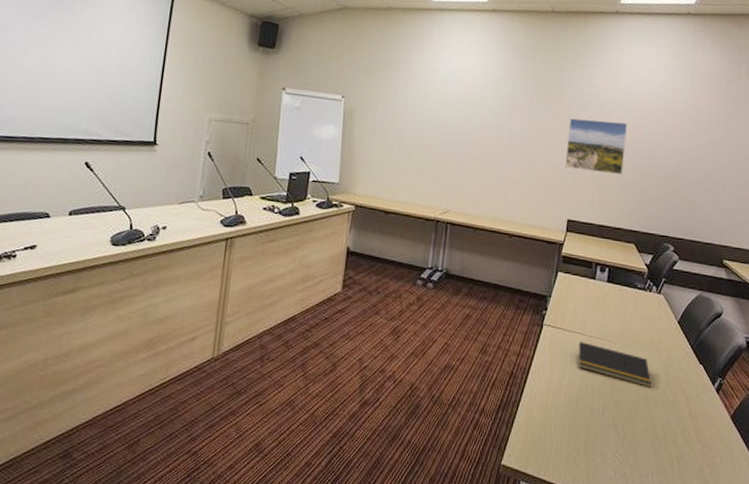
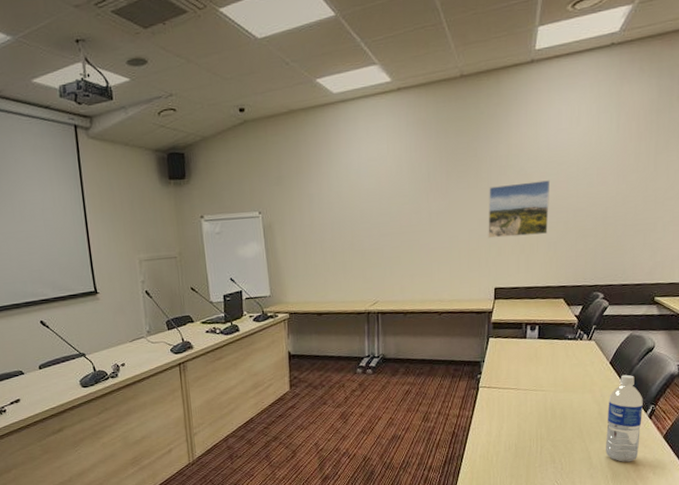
notepad: present [576,341,652,387] -> none [512,395,586,425]
water bottle: none [671,338,711,442] -> present [606,374,643,463]

